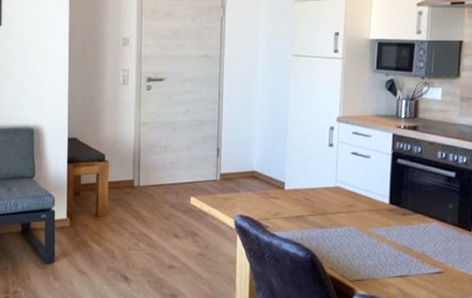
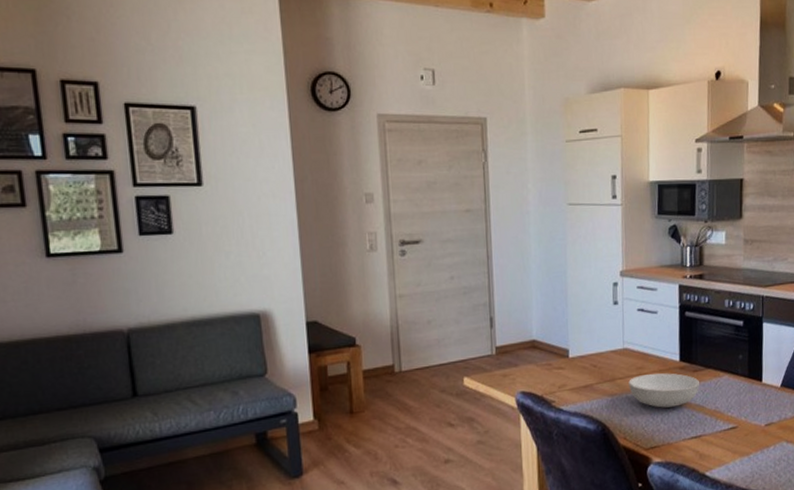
serving bowl: none [338,212,407,245] -> present [628,373,699,408]

